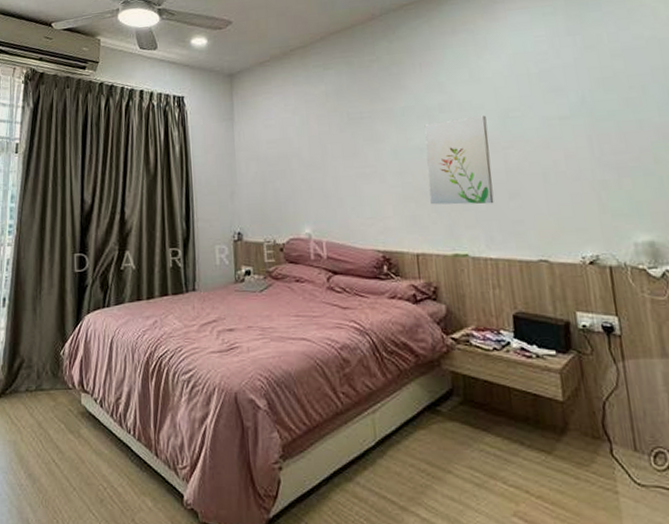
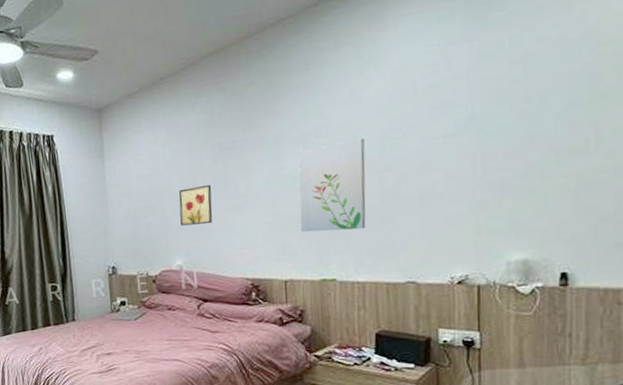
wall art: none [308,153,342,193] -> present [178,185,213,226]

